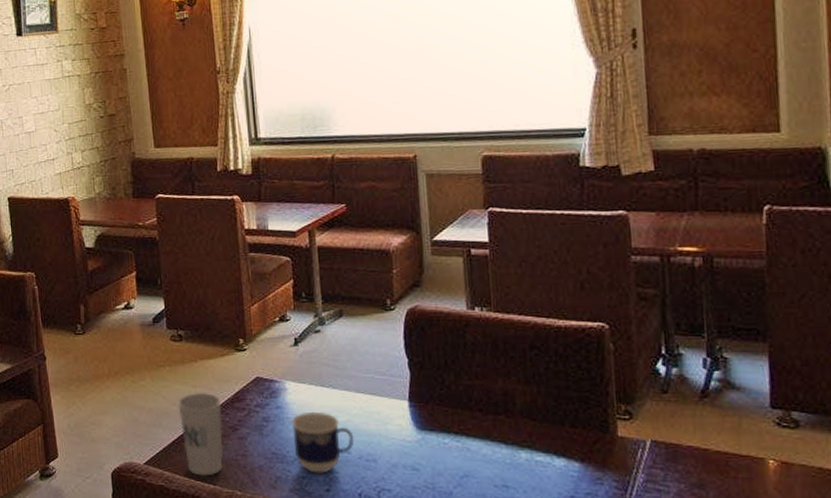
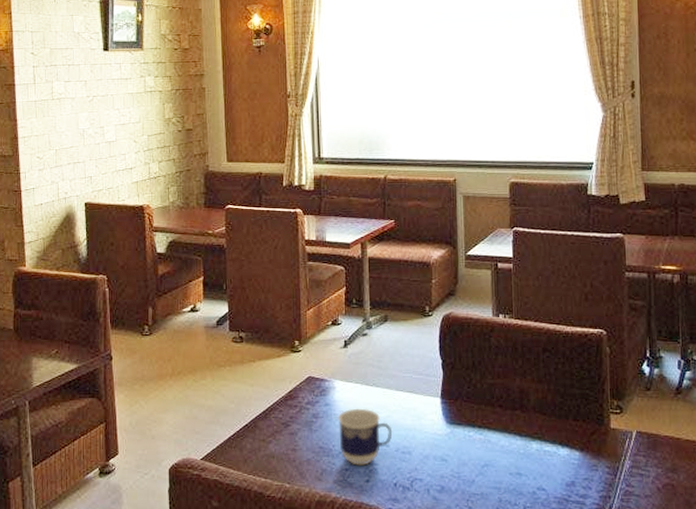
cup: present [178,392,224,476] -> none [235,390,276,470]

